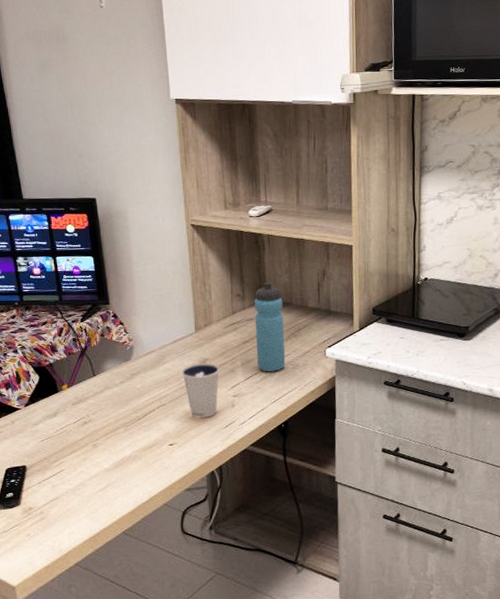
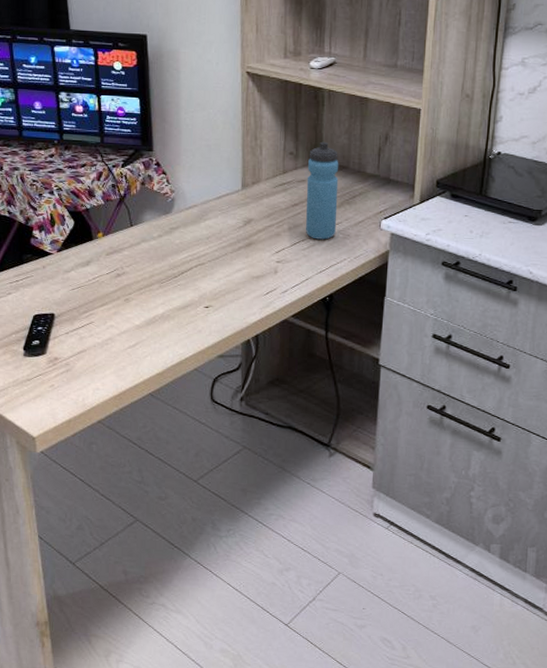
dixie cup: present [182,363,220,418] -> none [224,223,265,282]

